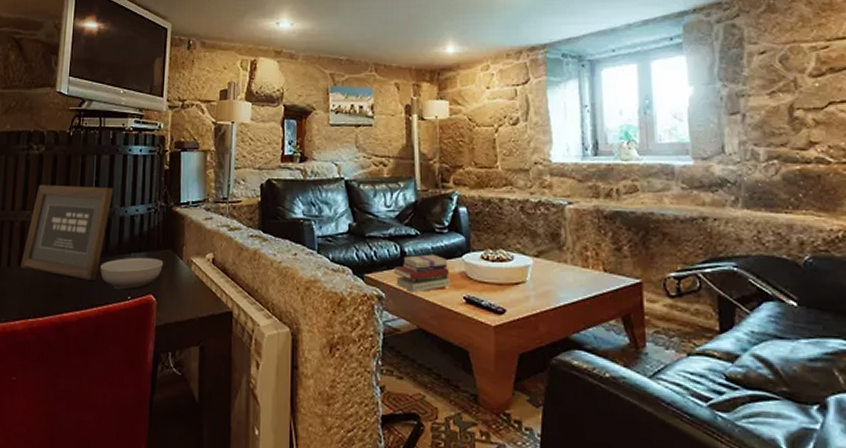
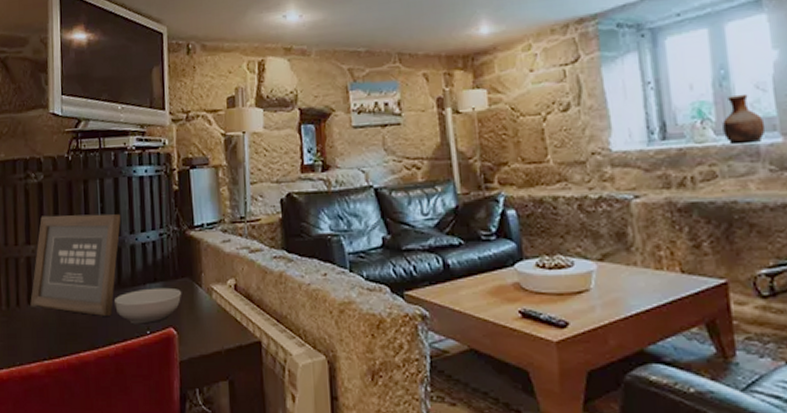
books: present [393,254,451,293] -> none [436,265,504,310]
vase: none [645,121,680,163] -> present [722,93,766,144]

